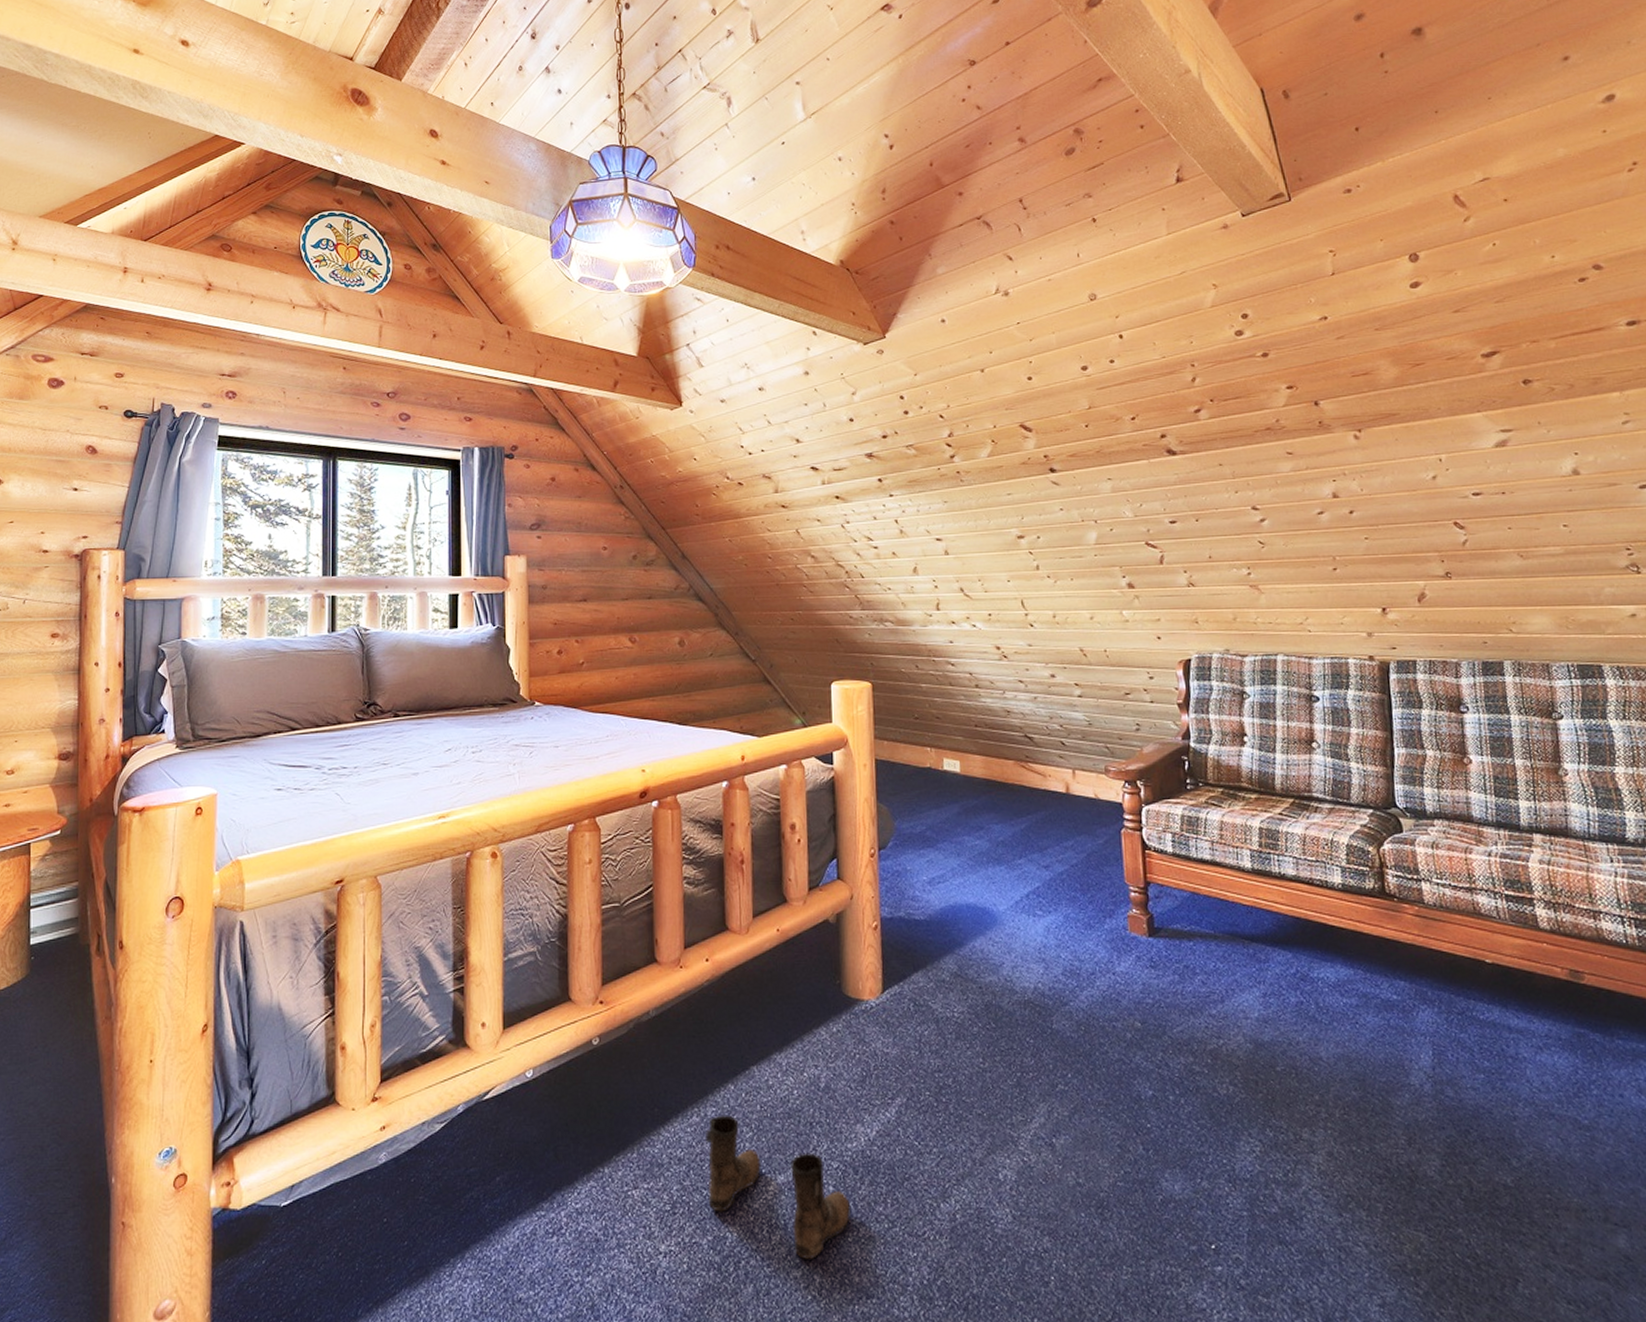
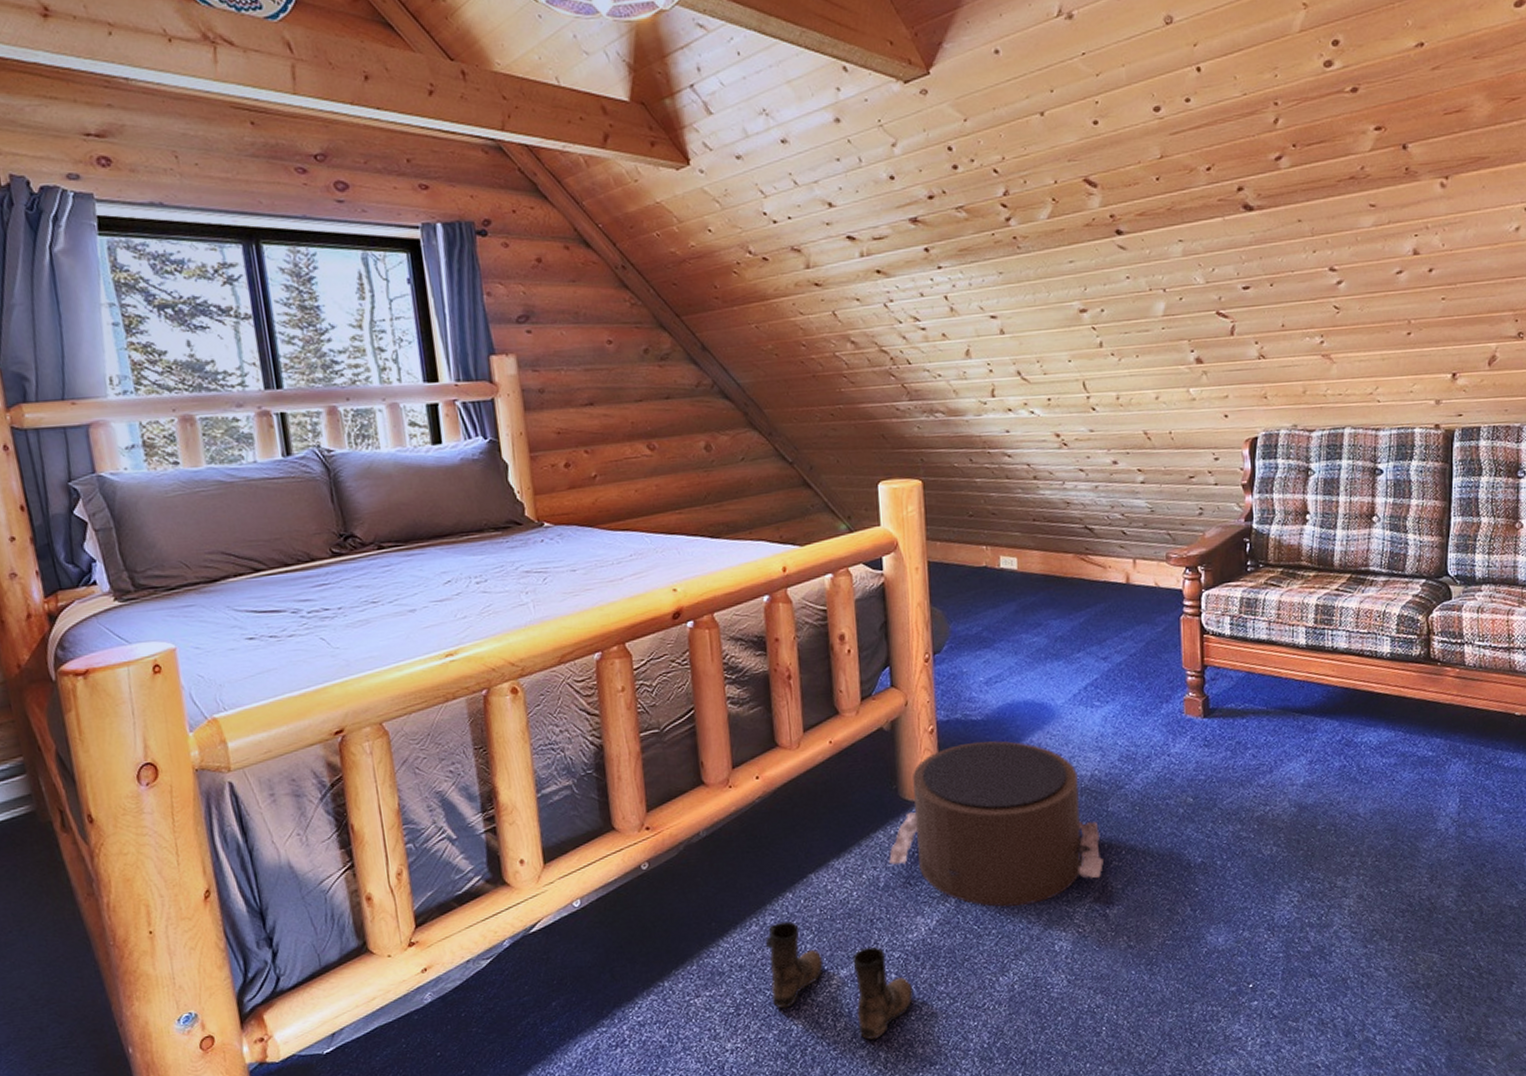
pouf: none [830,942,1049,1123] -> present [889,741,1103,907]

